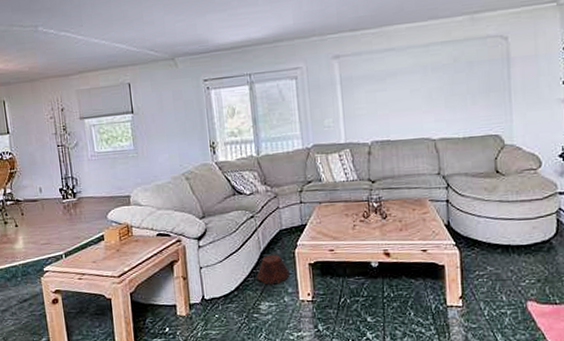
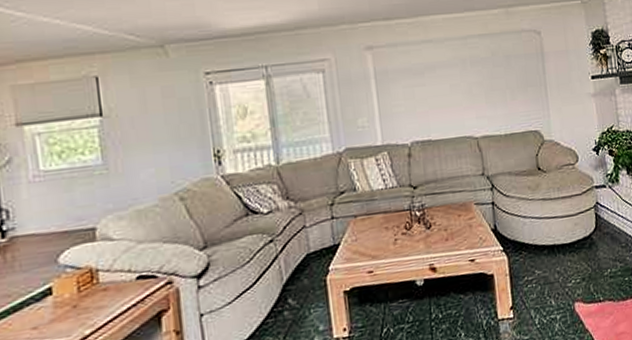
woven basket: present [256,254,290,285] -> none [277,284,321,325]

